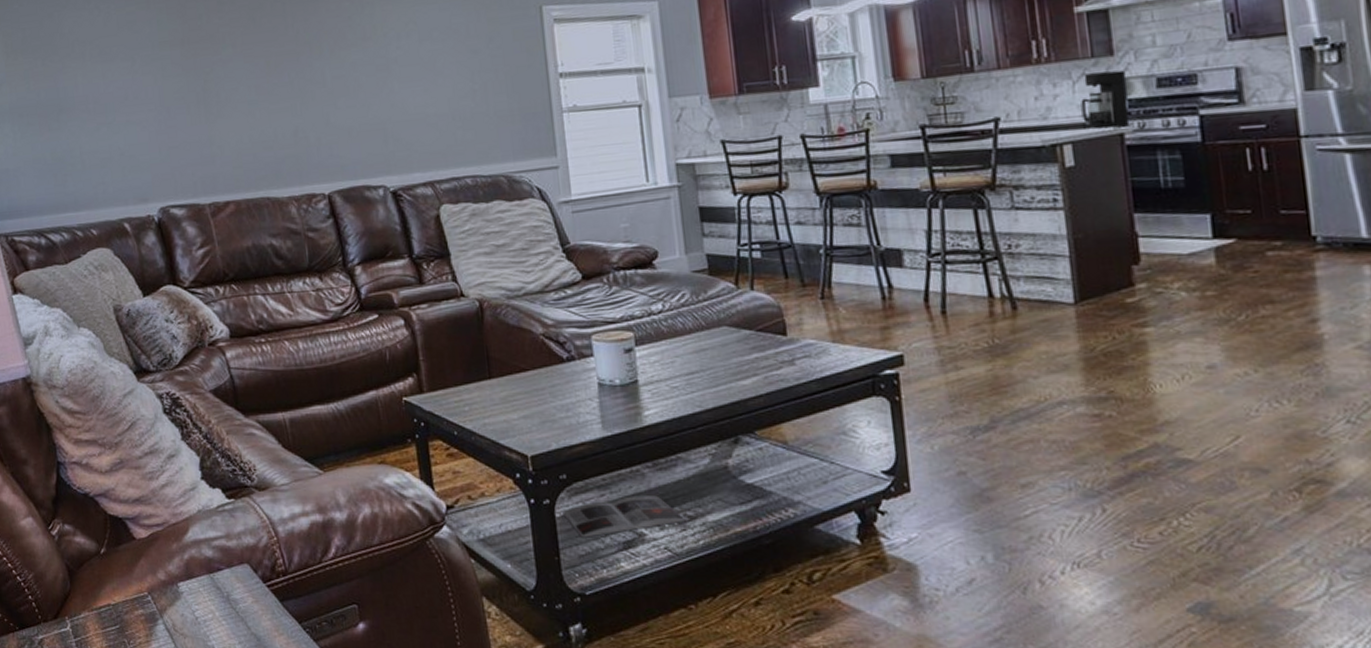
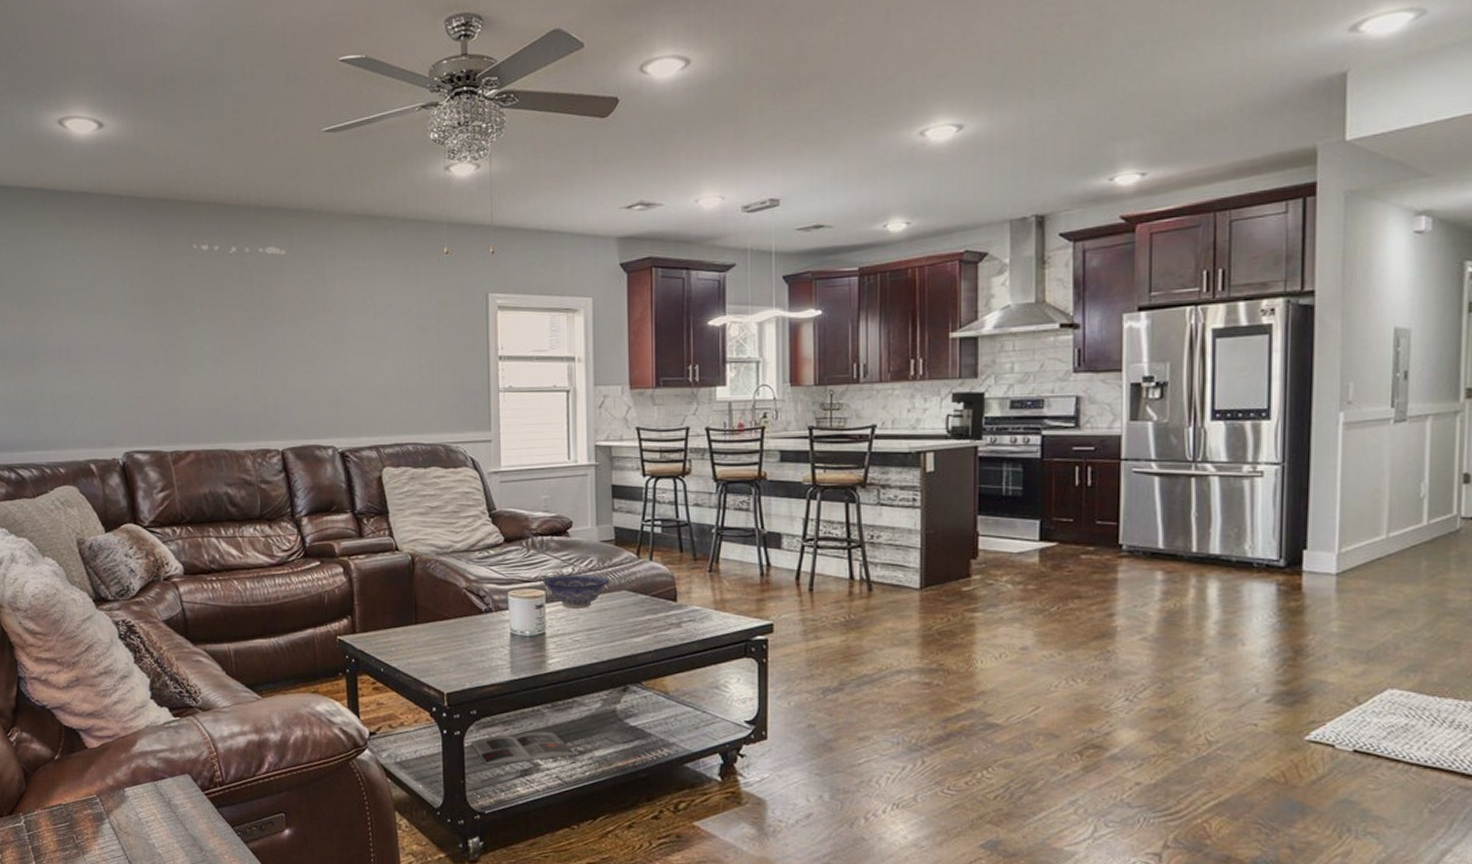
decorative bowl: none [630,310,707,351] -> present [543,574,610,608]

